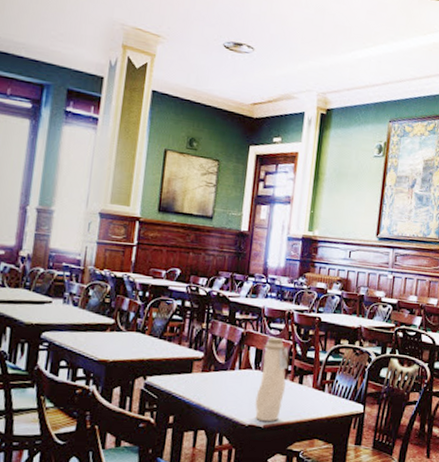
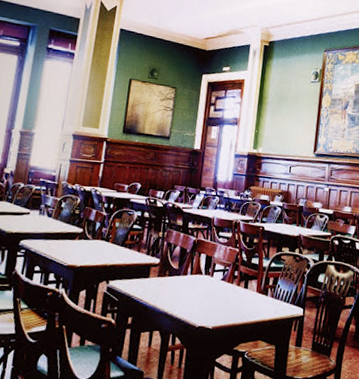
water bottle: present [255,337,289,422] -> none [204,245,236,324]

